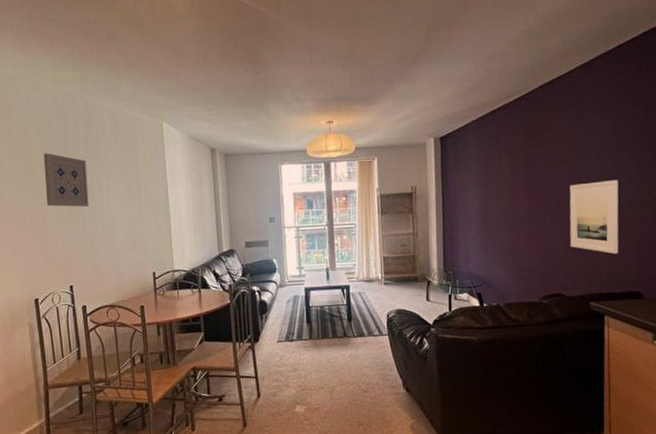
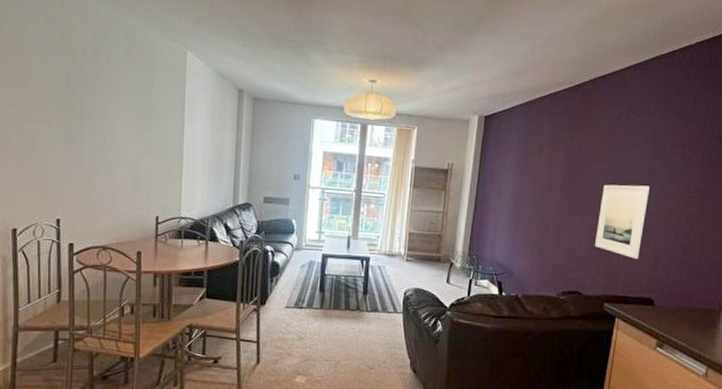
wall art: present [43,153,89,207] -> none [38,63,92,132]

